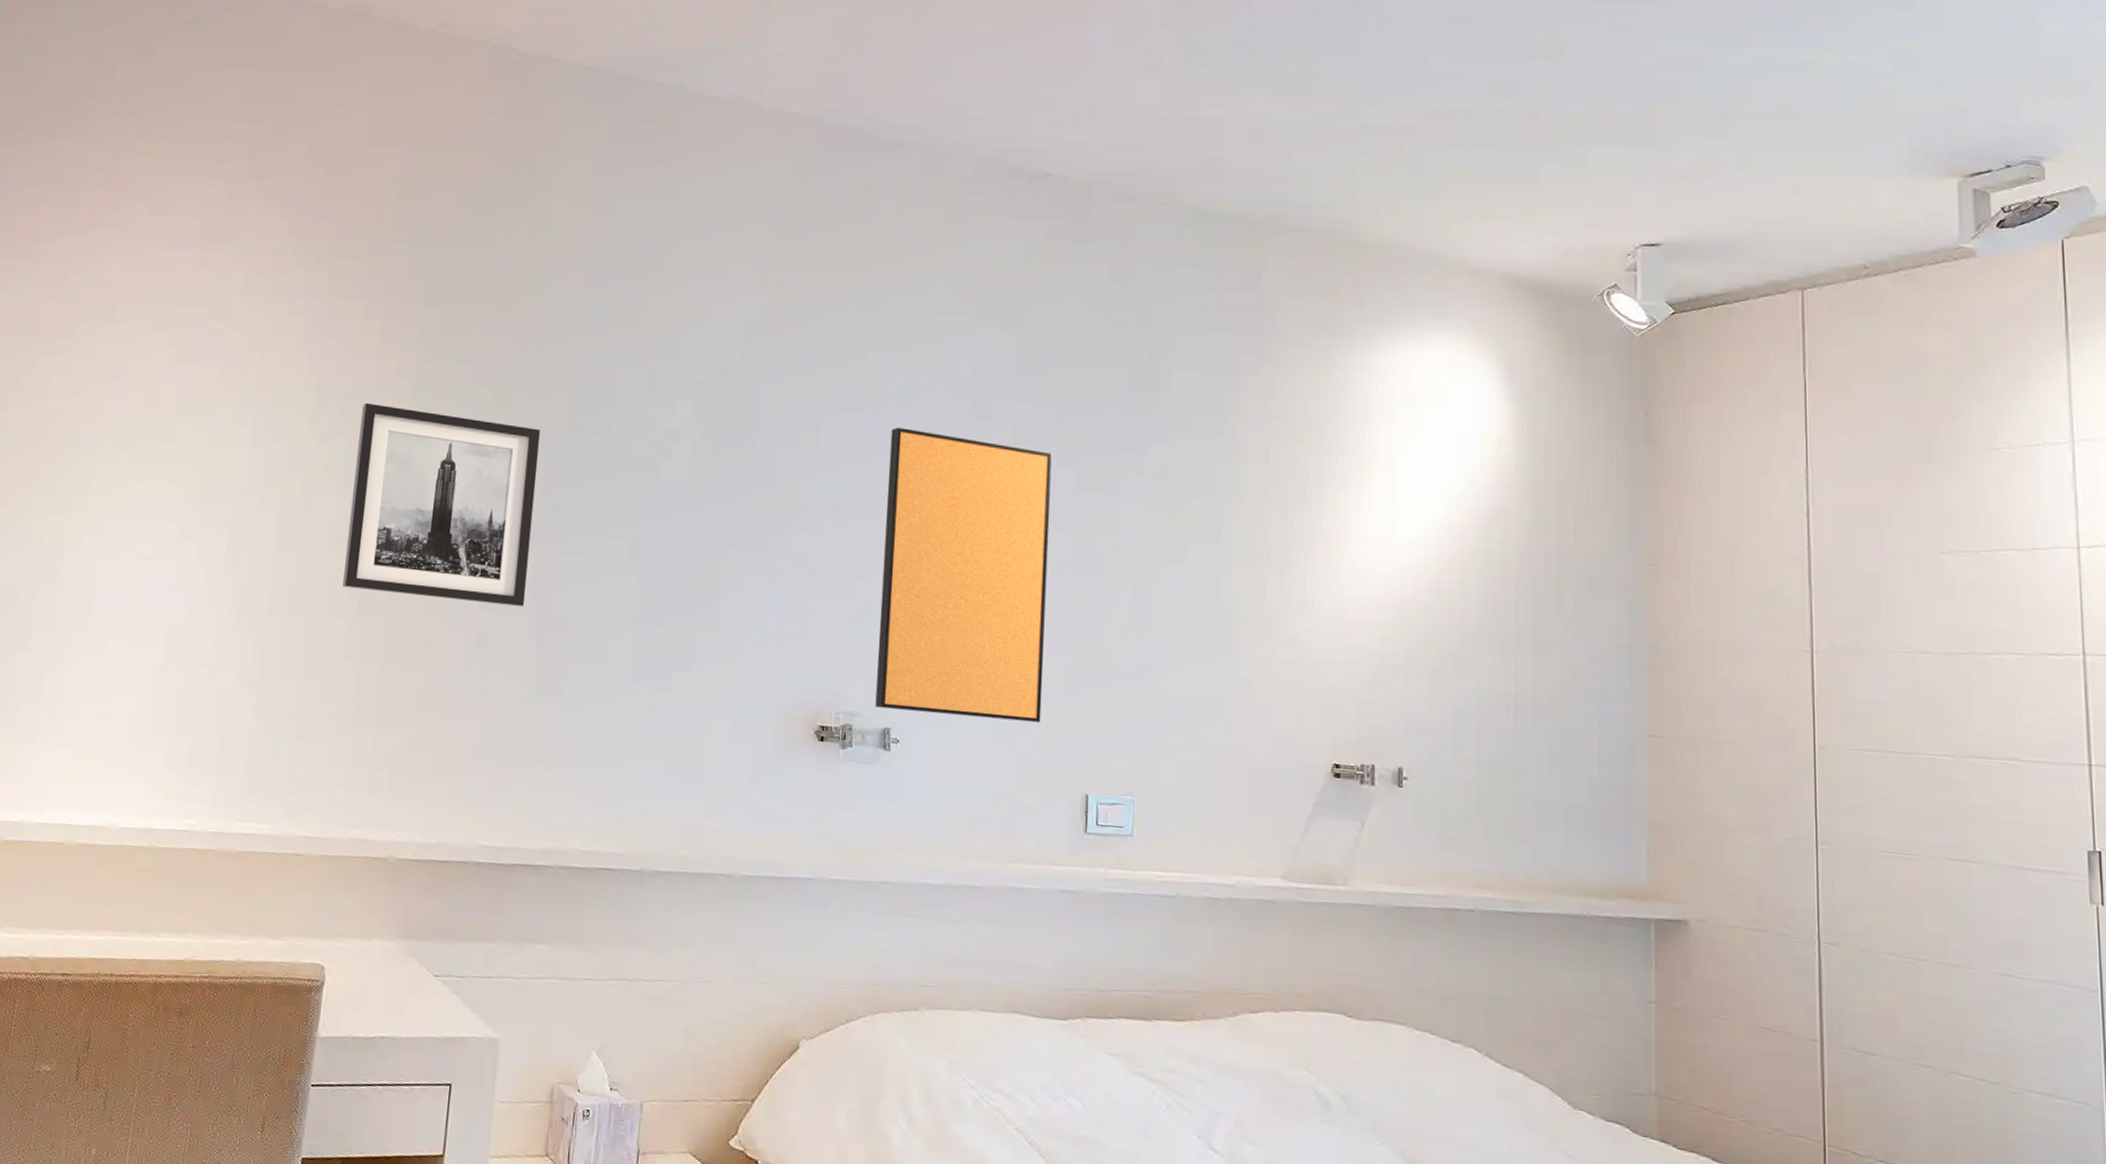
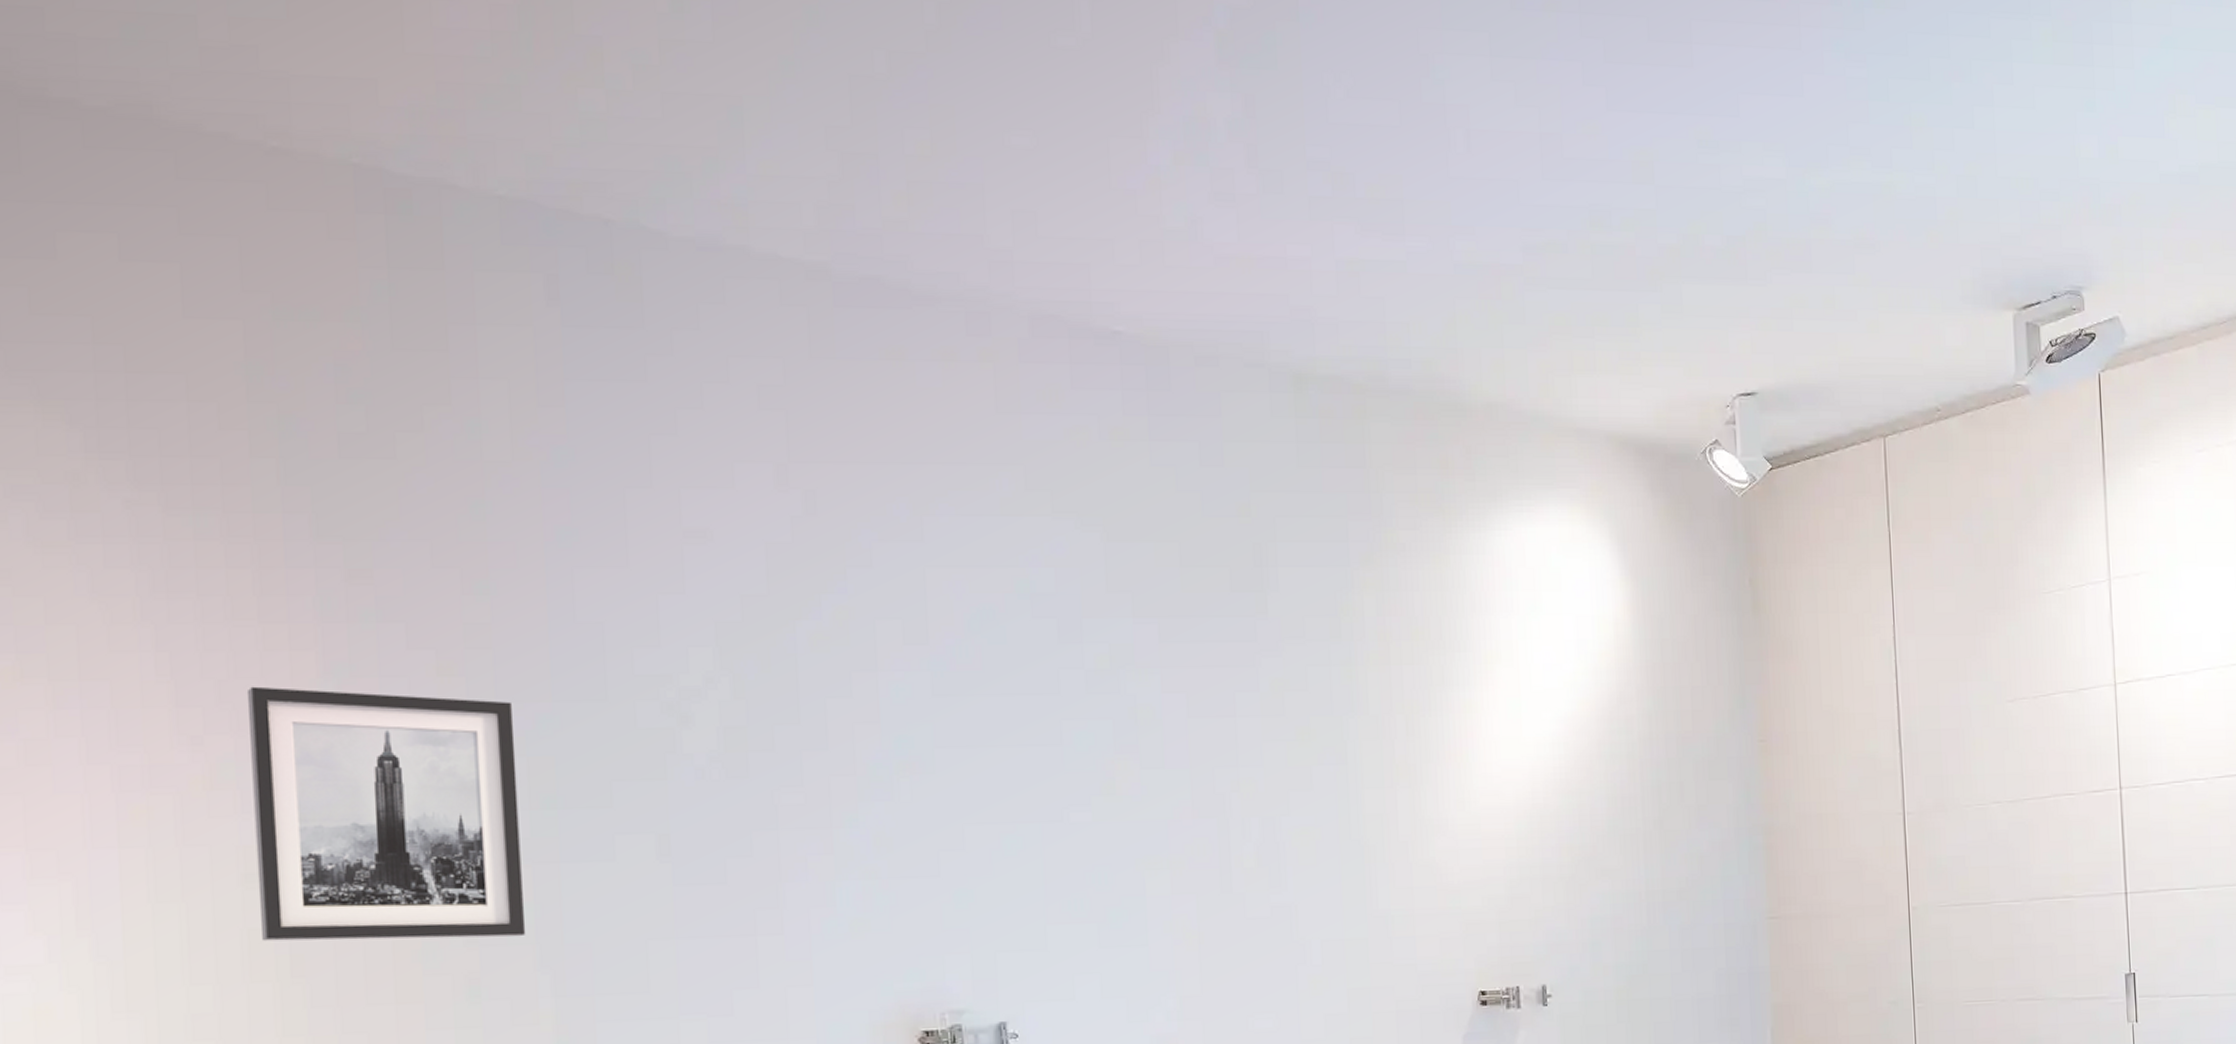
writing board: present [875,428,1052,723] -> none [966,661,1174,1000]

